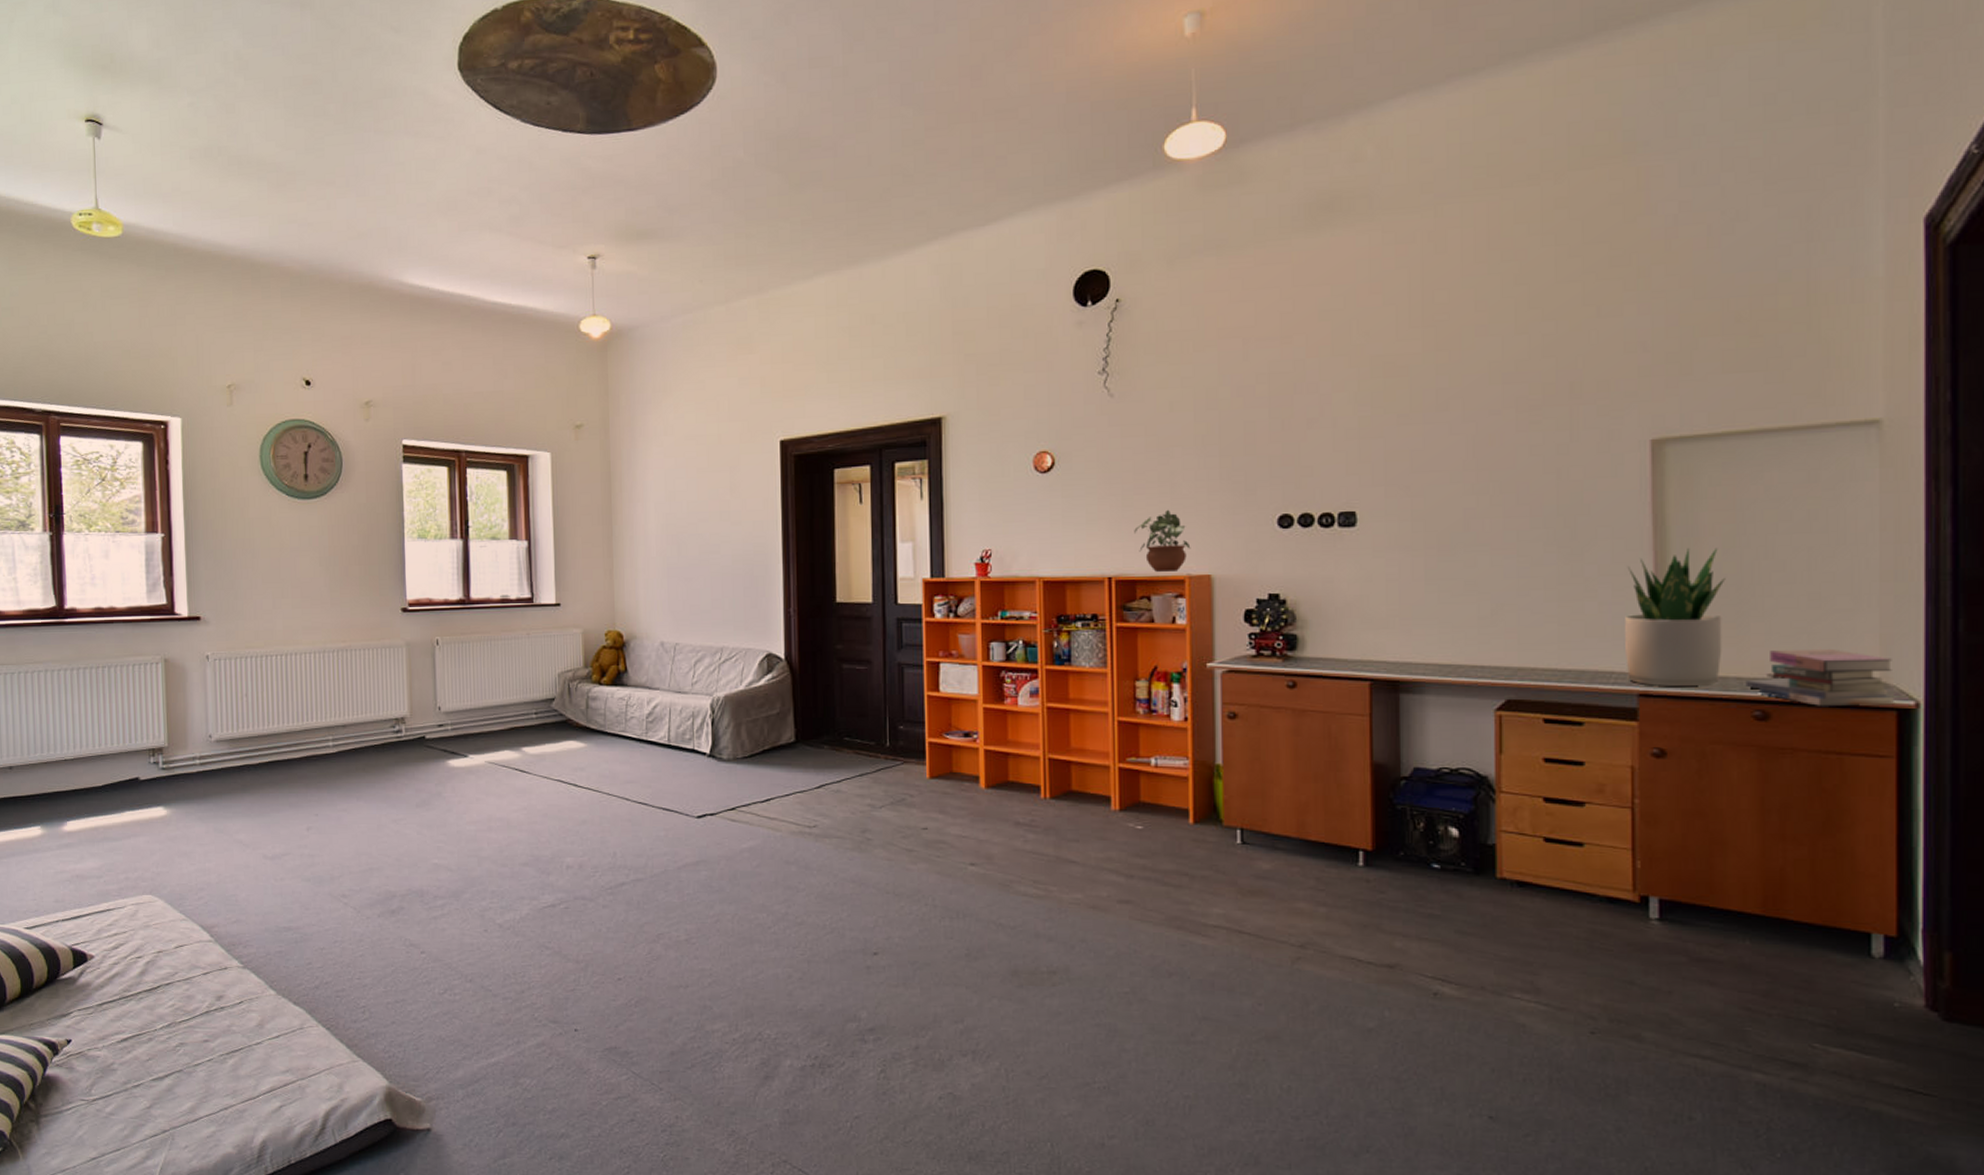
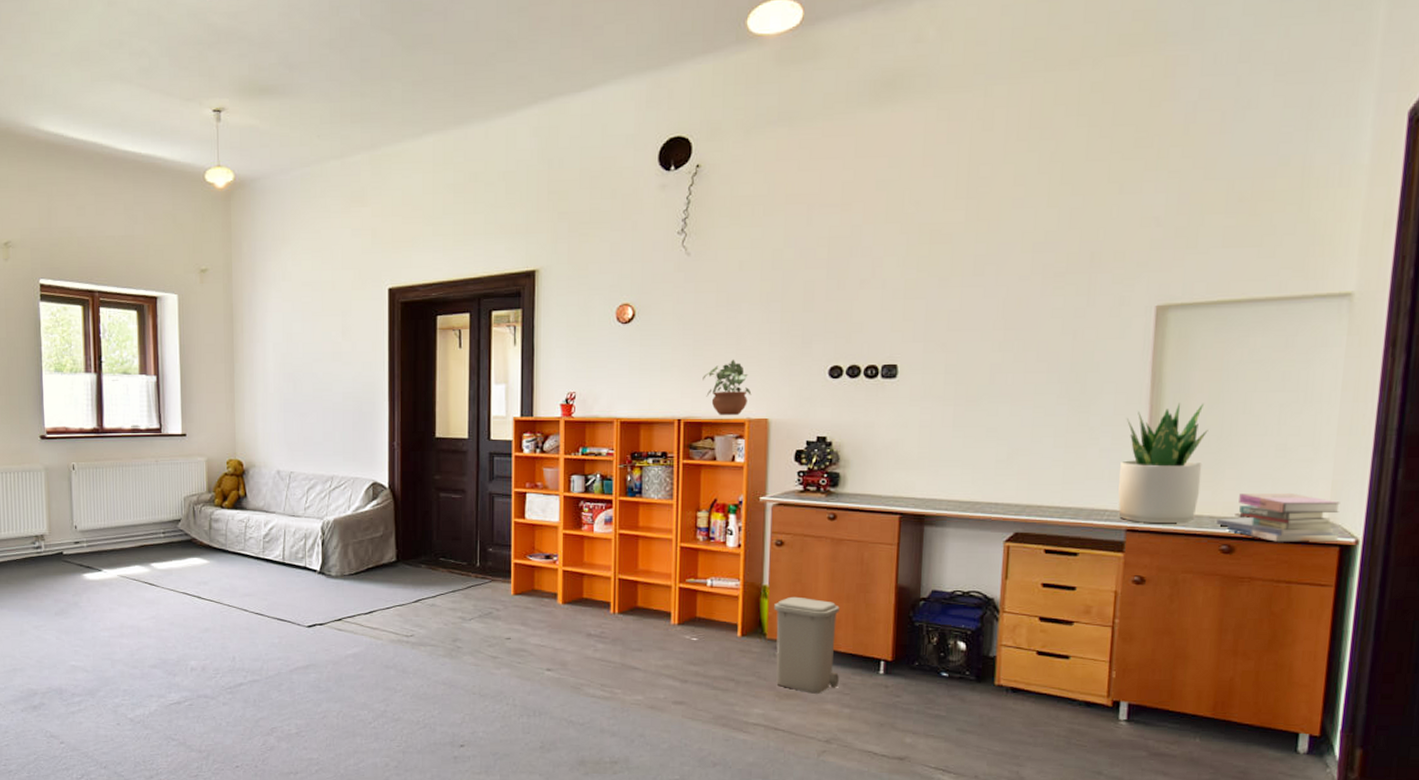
trash bin: none [1230,776,1311,890] -> present [774,596,840,694]

